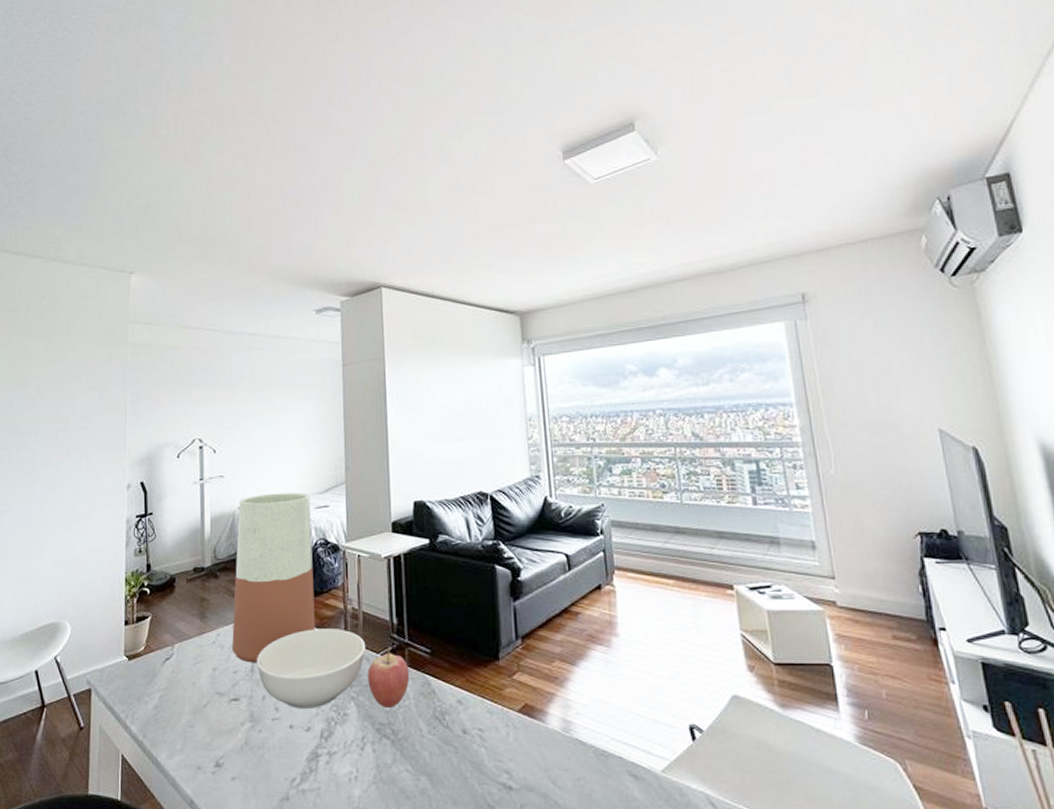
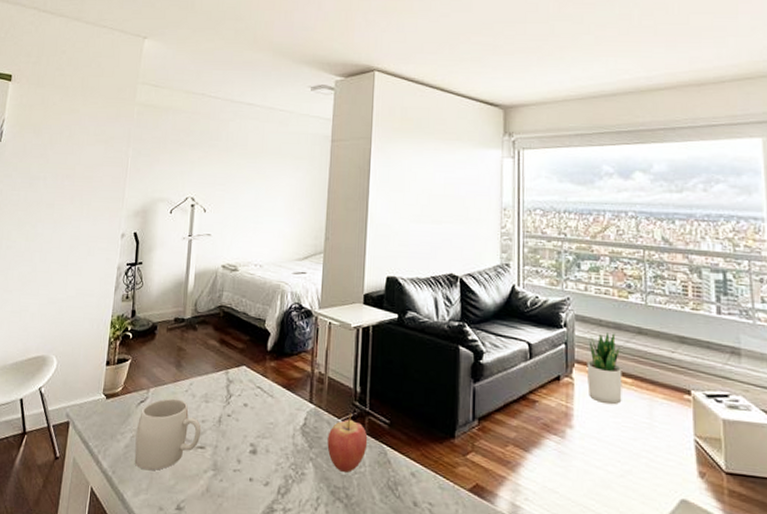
mug: none [164,652,234,730] -> present [134,398,202,471]
vase: present [232,492,316,663] -> none [203,255,289,415]
bowl: present [256,629,366,710] -> none [224,388,329,465]
planter: none [627,535,665,608] -> present [586,333,623,405]

